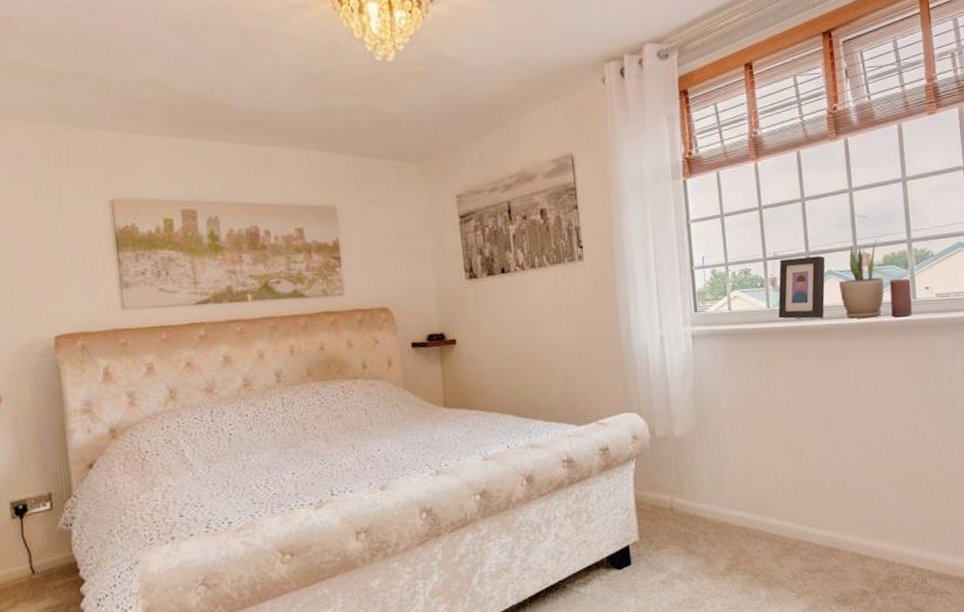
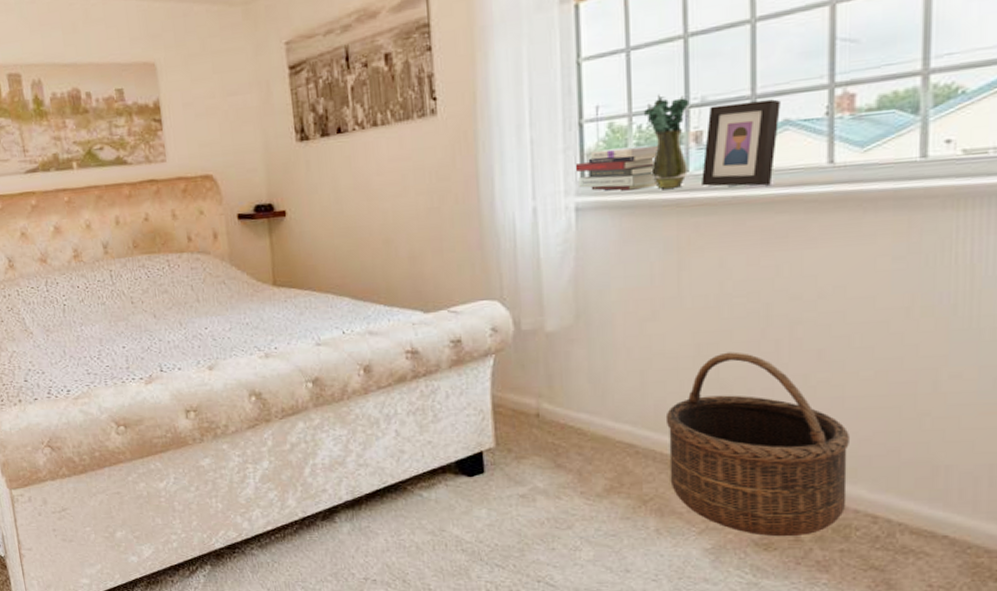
books: none [691,287,749,322] -> present [576,145,658,191]
vase: none [736,249,769,321] -> present [644,94,690,189]
basket: none [766,445,894,593] -> present [665,351,849,537]
potted plant: present [839,238,884,319] -> none [800,71,874,186]
candle: present [889,278,913,317] -> none [882,128,920,184]

